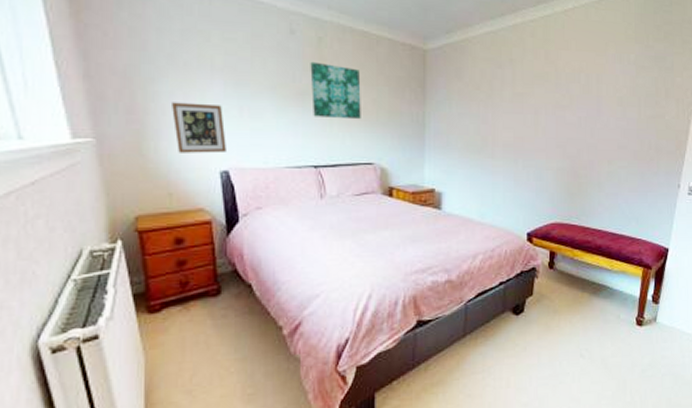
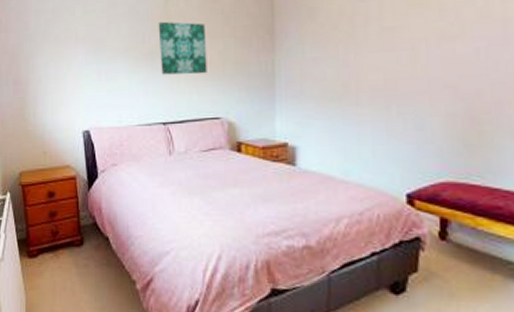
picture frame: present [172,102,226,154] -> none [46,71,88,116]

